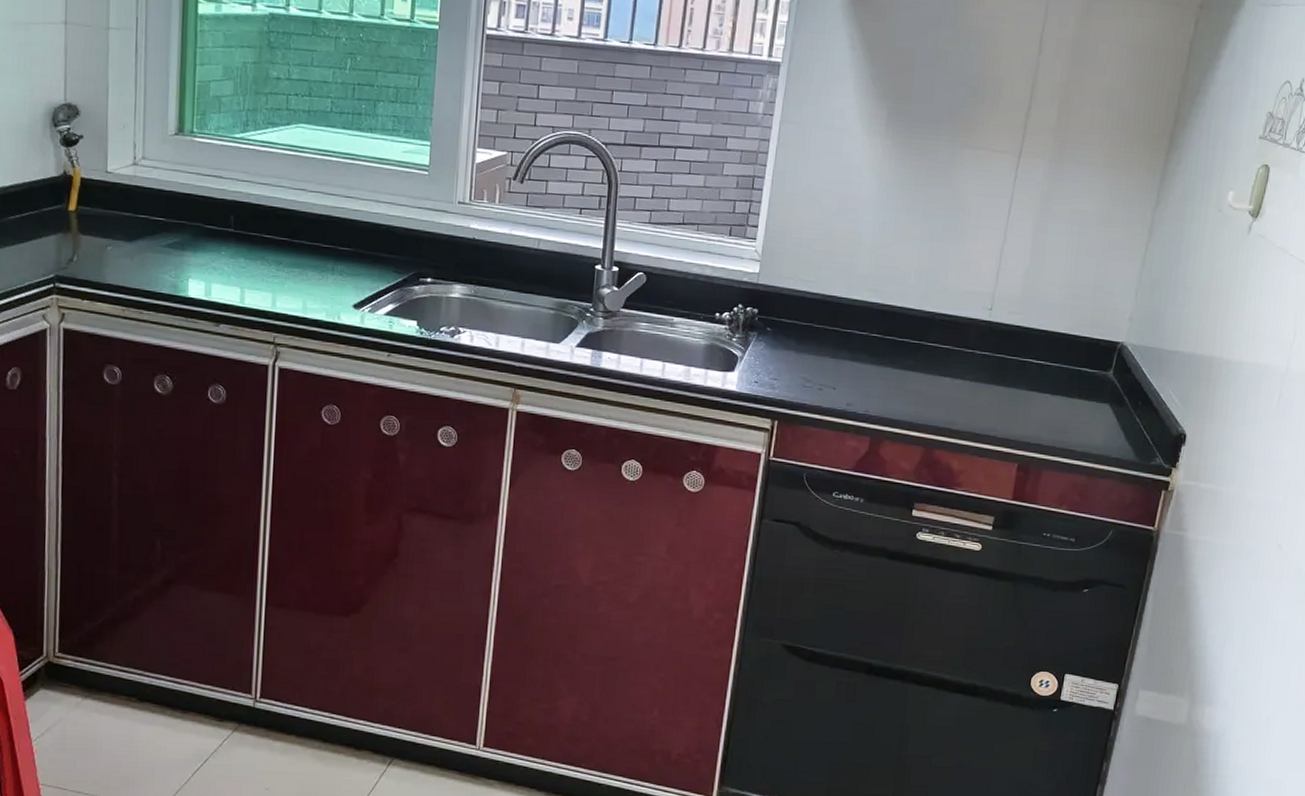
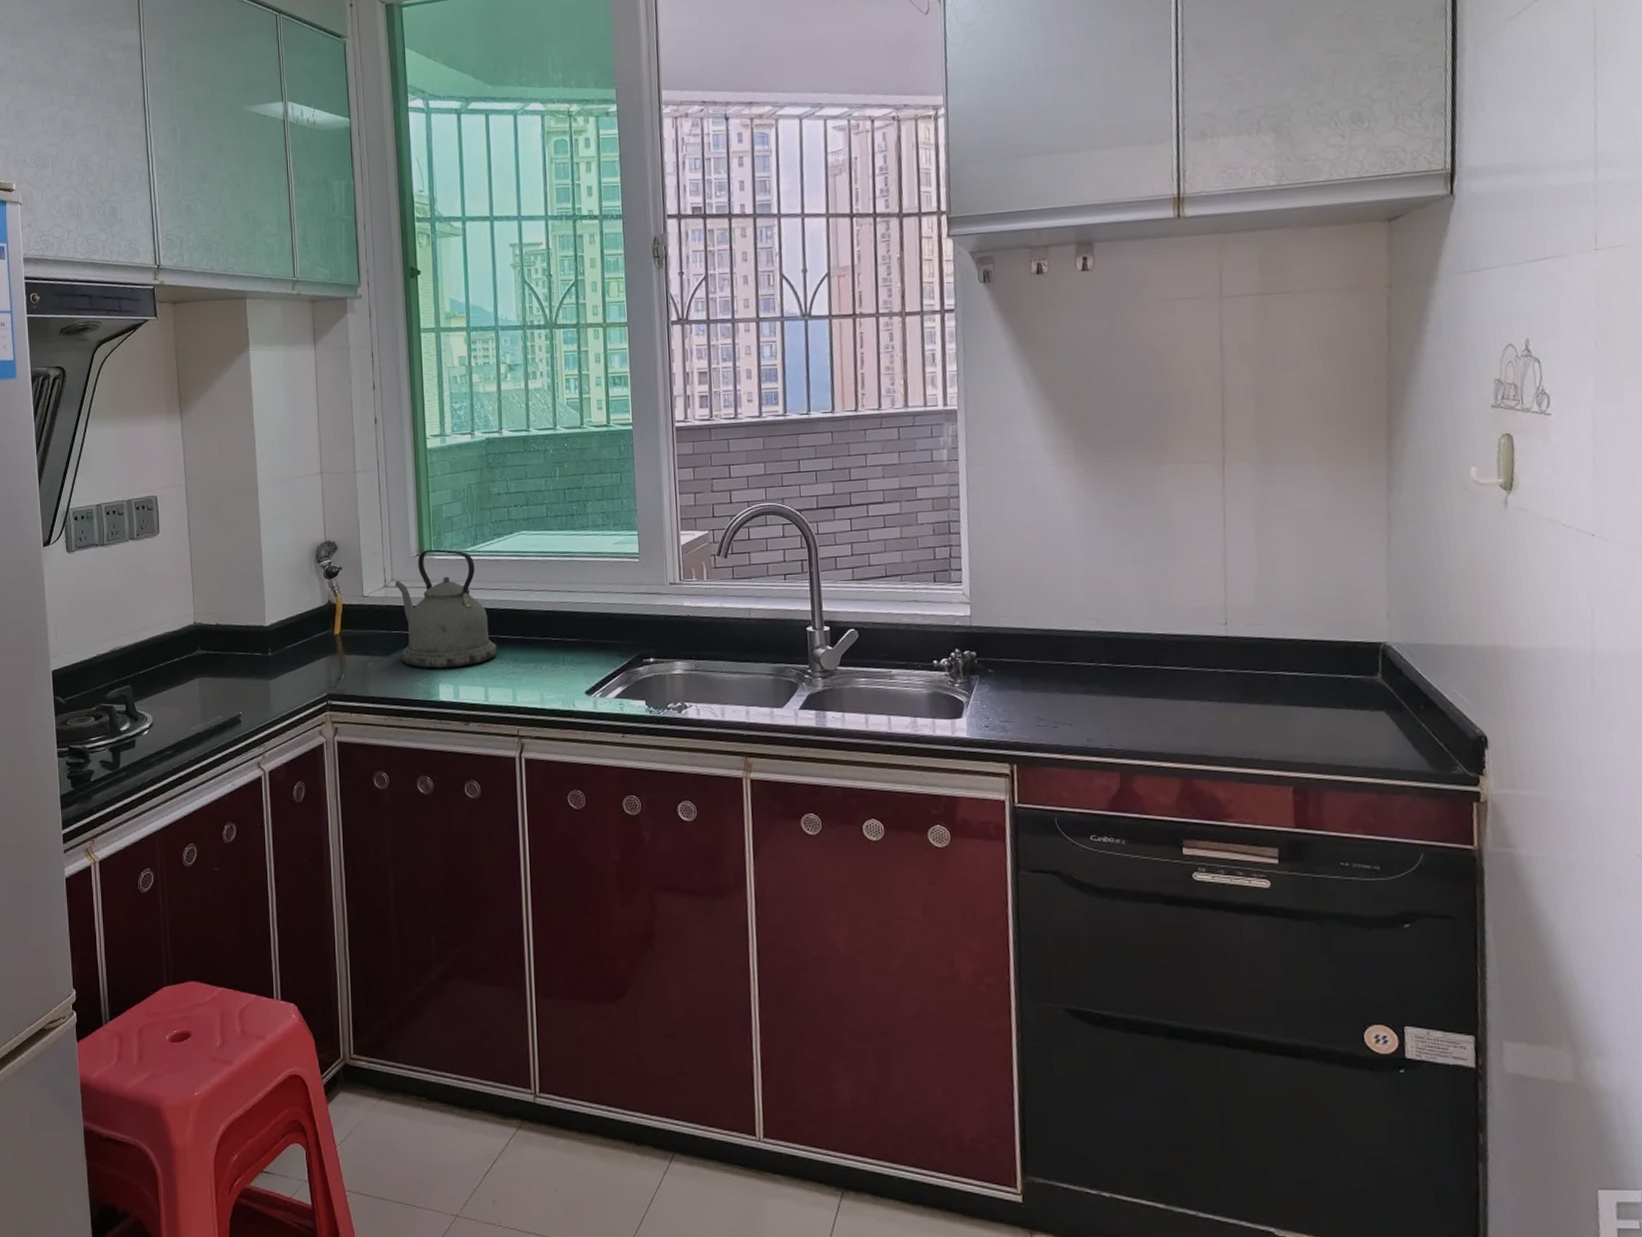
kettle: none [146,129,260,264] -> present [394,549,497,669]

